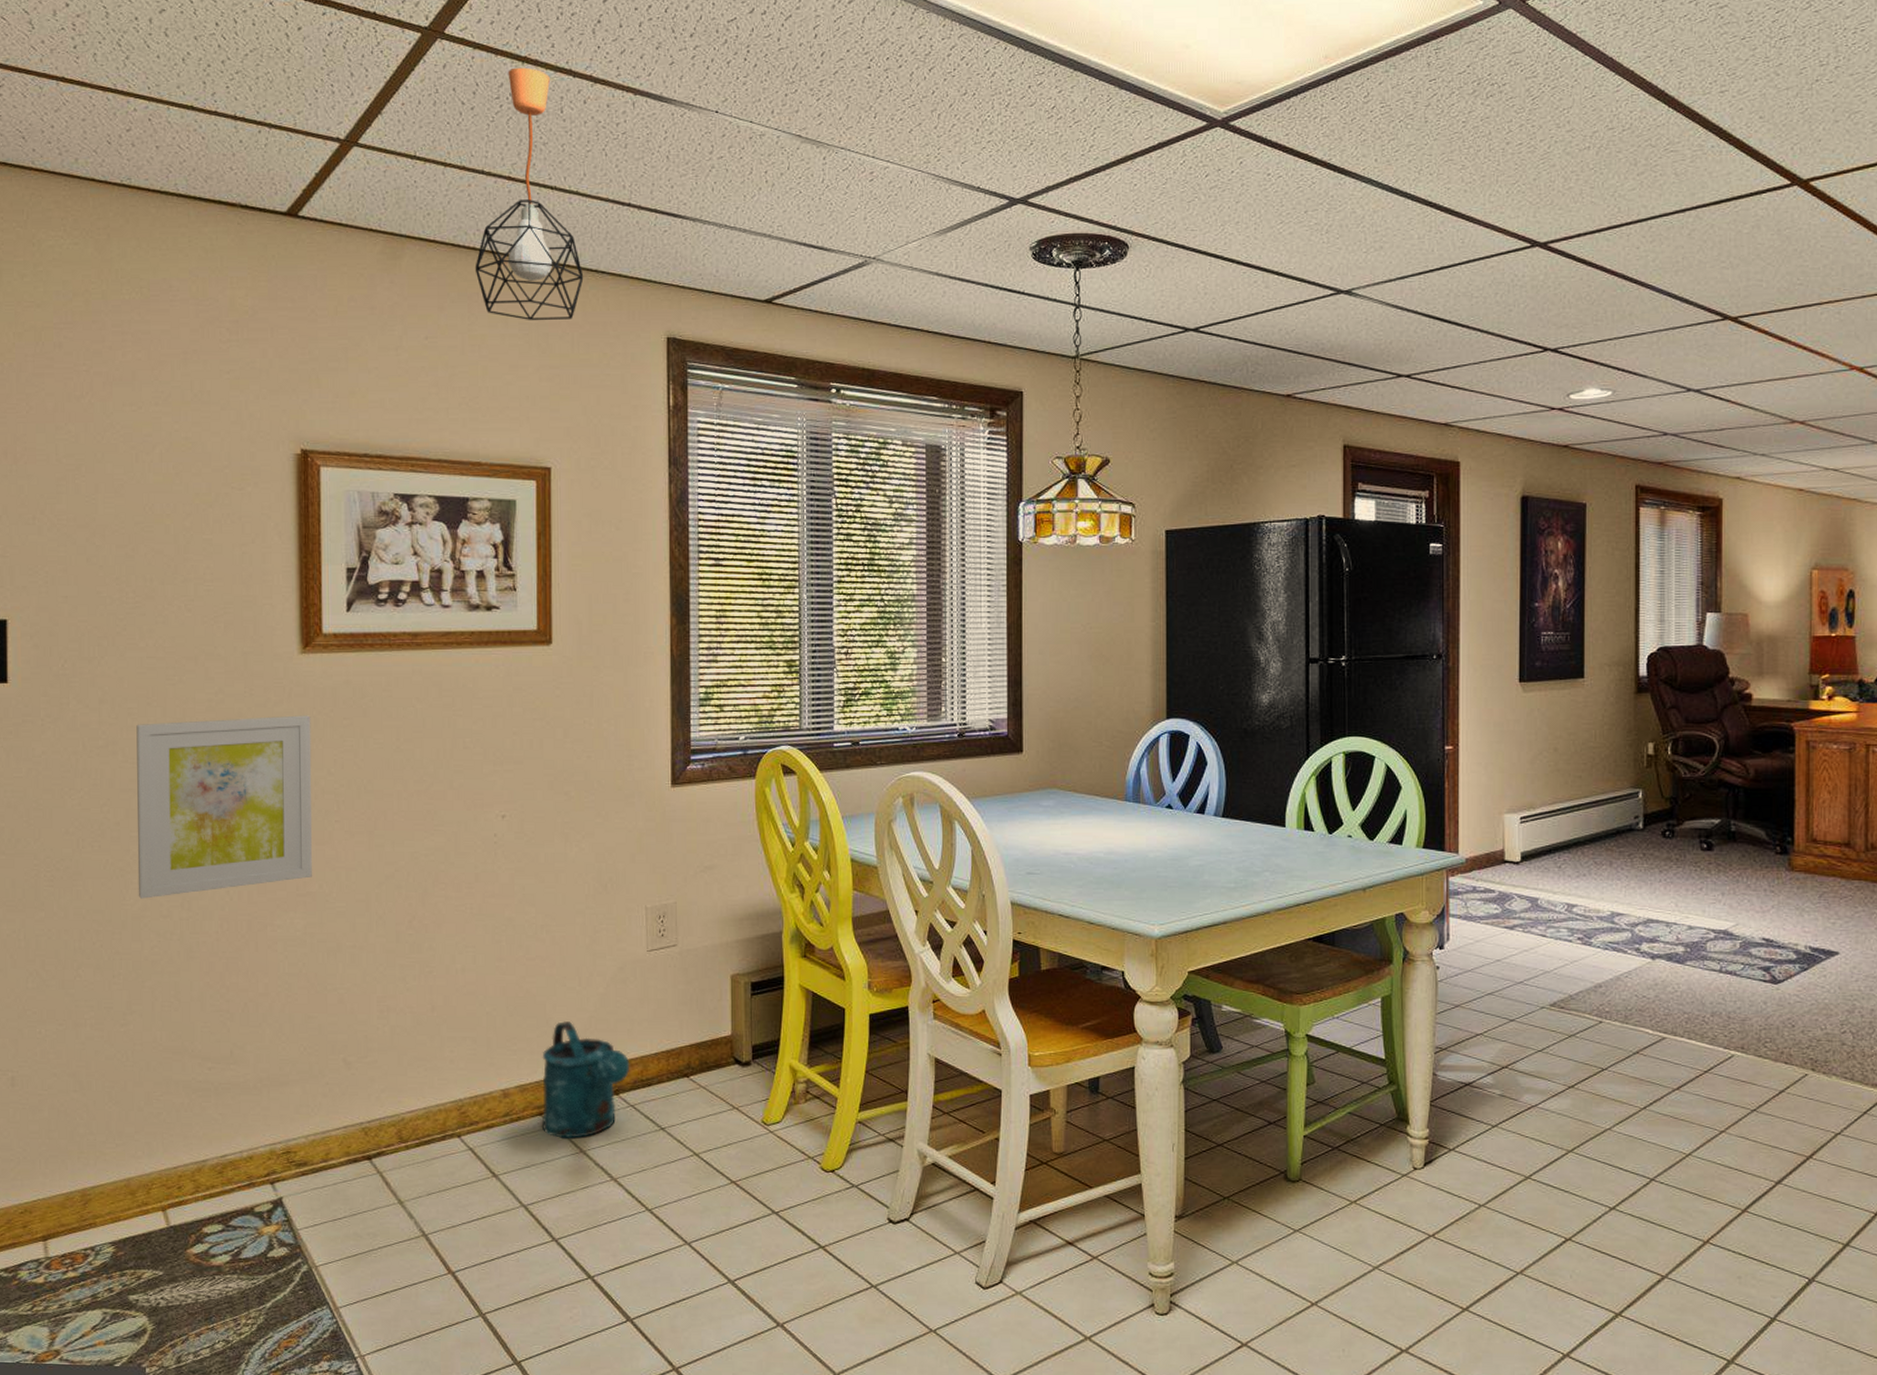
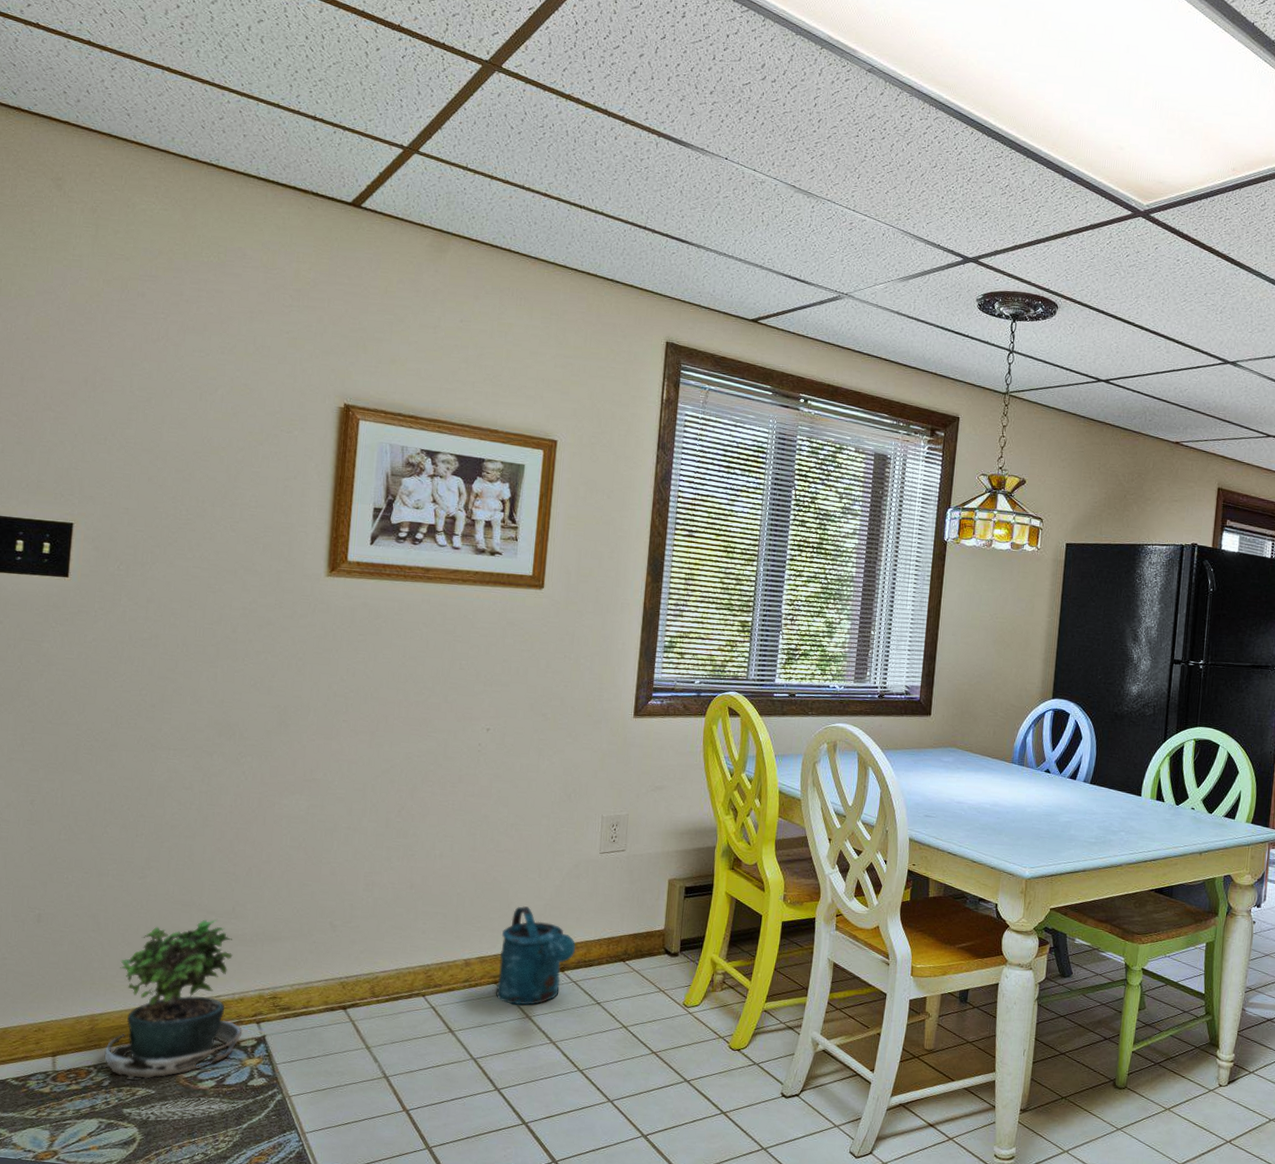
potted plant: none [94,1065,256,1286] -> present [93,918,243,1099]
wall art: present [136,715,312,899] -> none [165,623,331,772]
pendant light: present [475,67,584,320] -> none [508,103,601,318]

